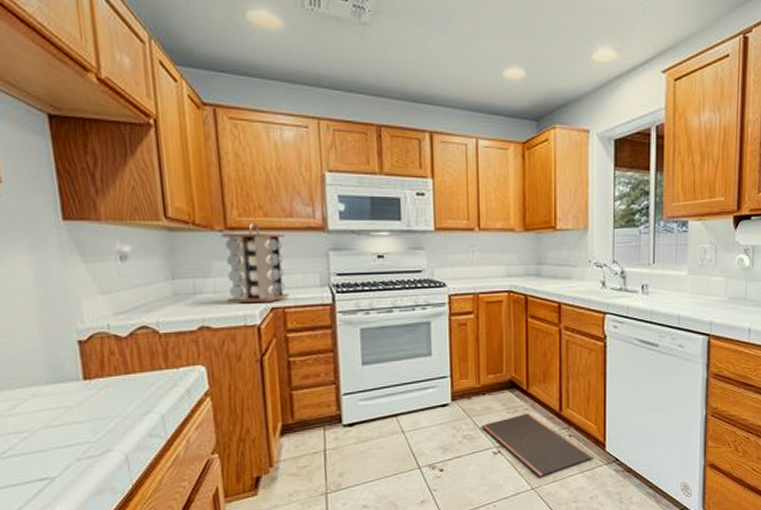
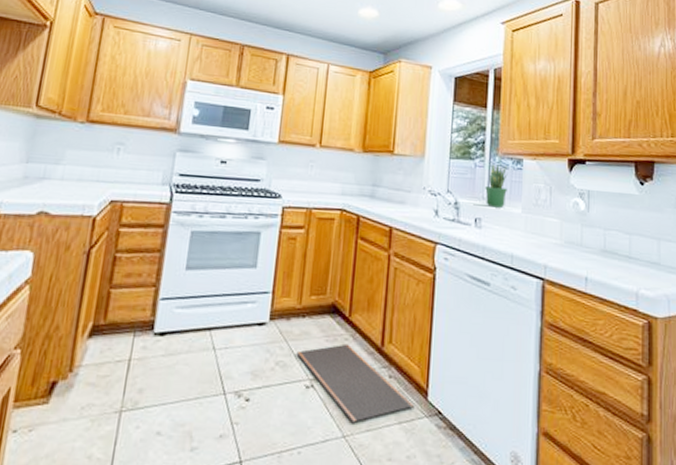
spice rack: present [221,221,290,304] -> none [71,117,140,196]
planter: none [651,229,673,273] -> present [485,164,508,208]

